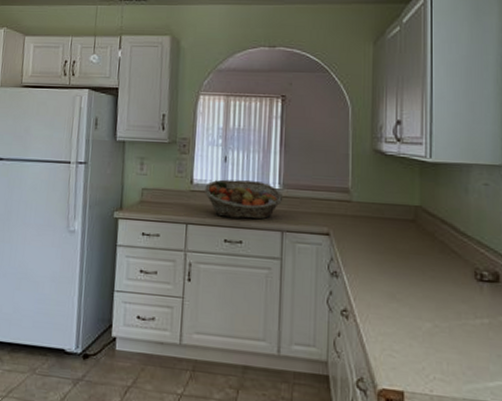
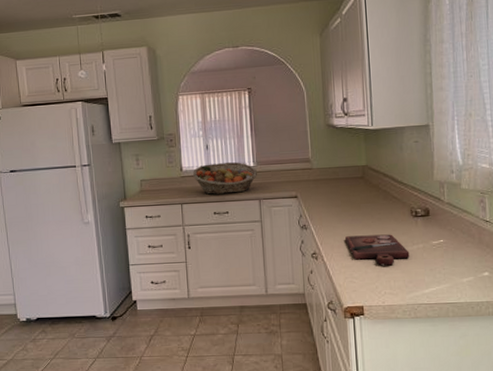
cutting board: none [387,294,470,342] -> present [345,234,410,266]

